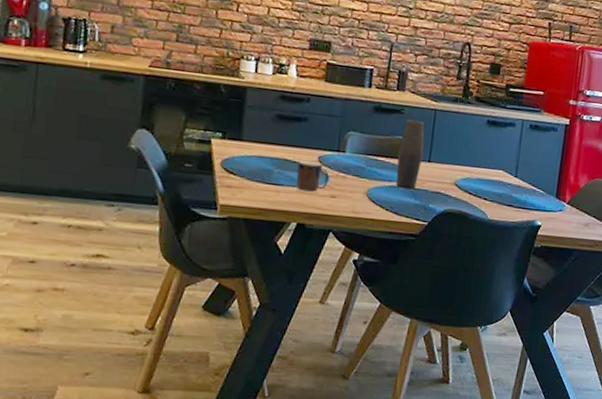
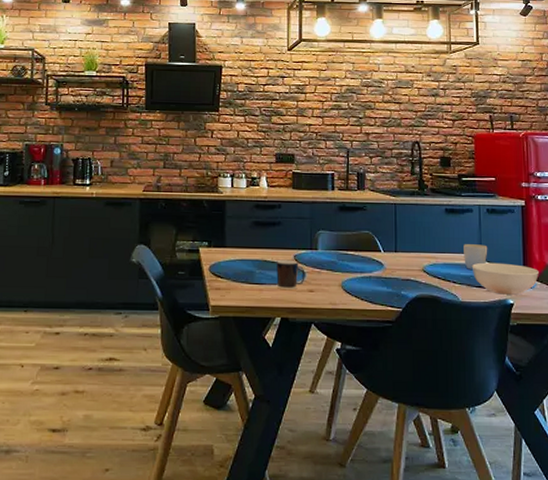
vase: present [396,119,425,190] -> none [366,215,390,279]
cup: none [498,160,525,188] -> present [463,244,488,271]
bowl: none [505,180,572,217] -> present [471,262,540,295]

